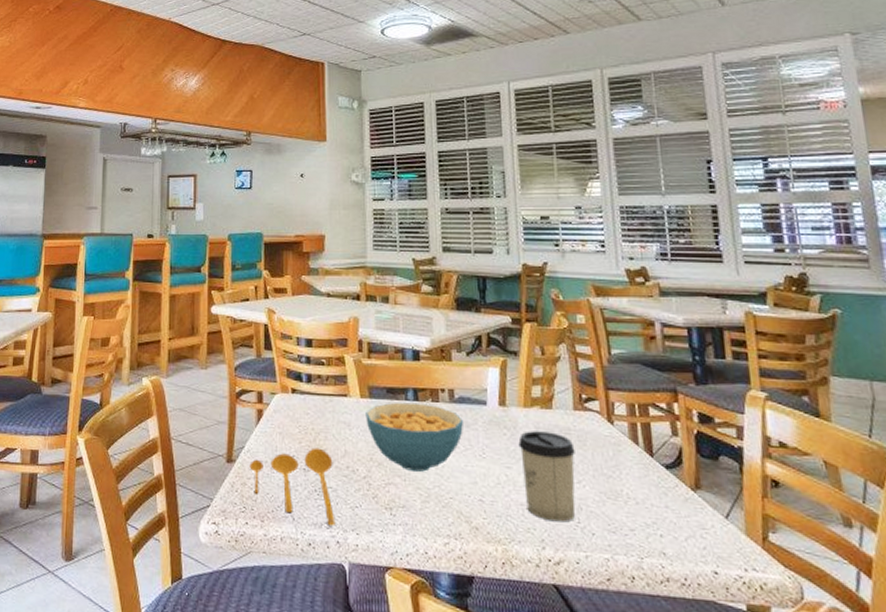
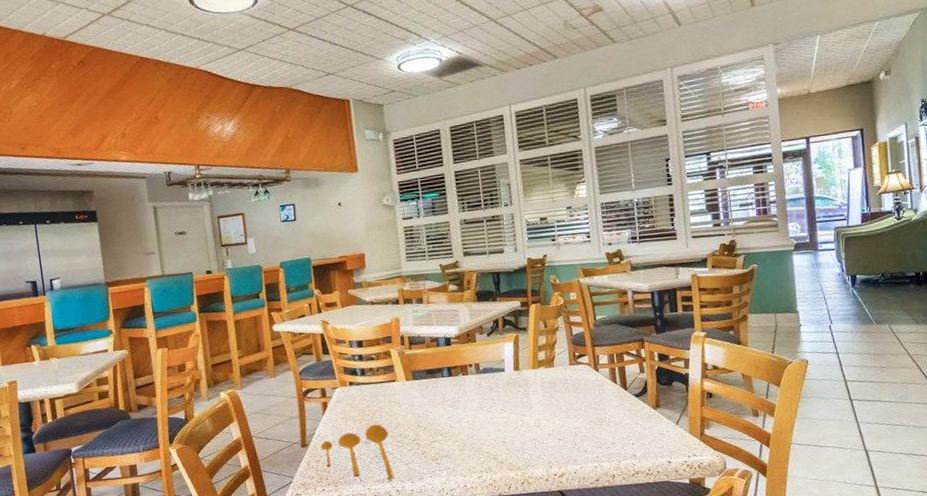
cereal bowl: present [365,402,463,472] -> none [411,377,488,430]
cup: present [518,431,576,523] -> none [529,384,573,448]

